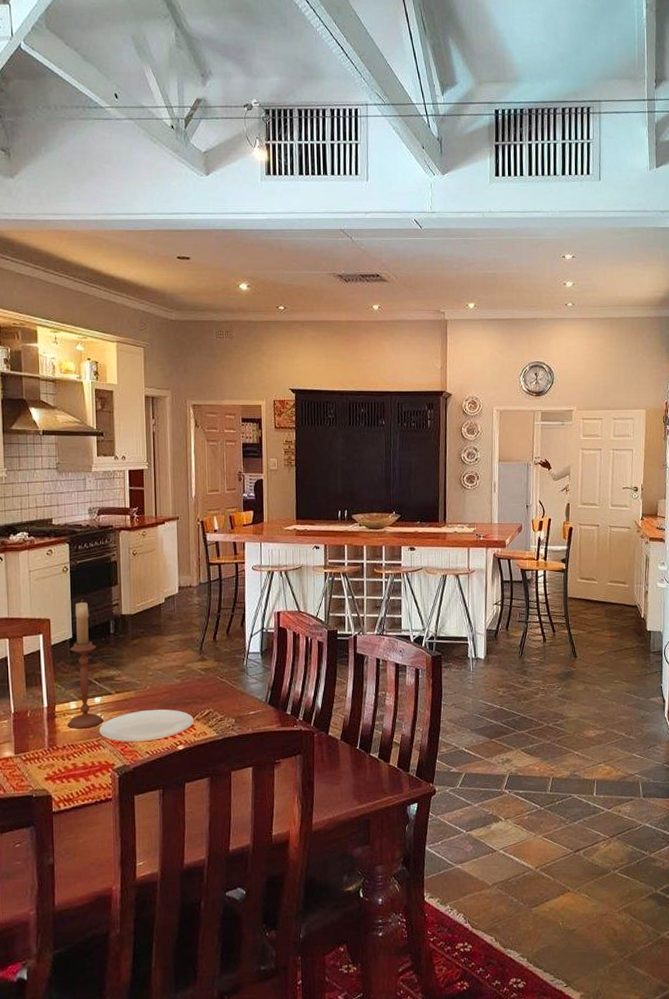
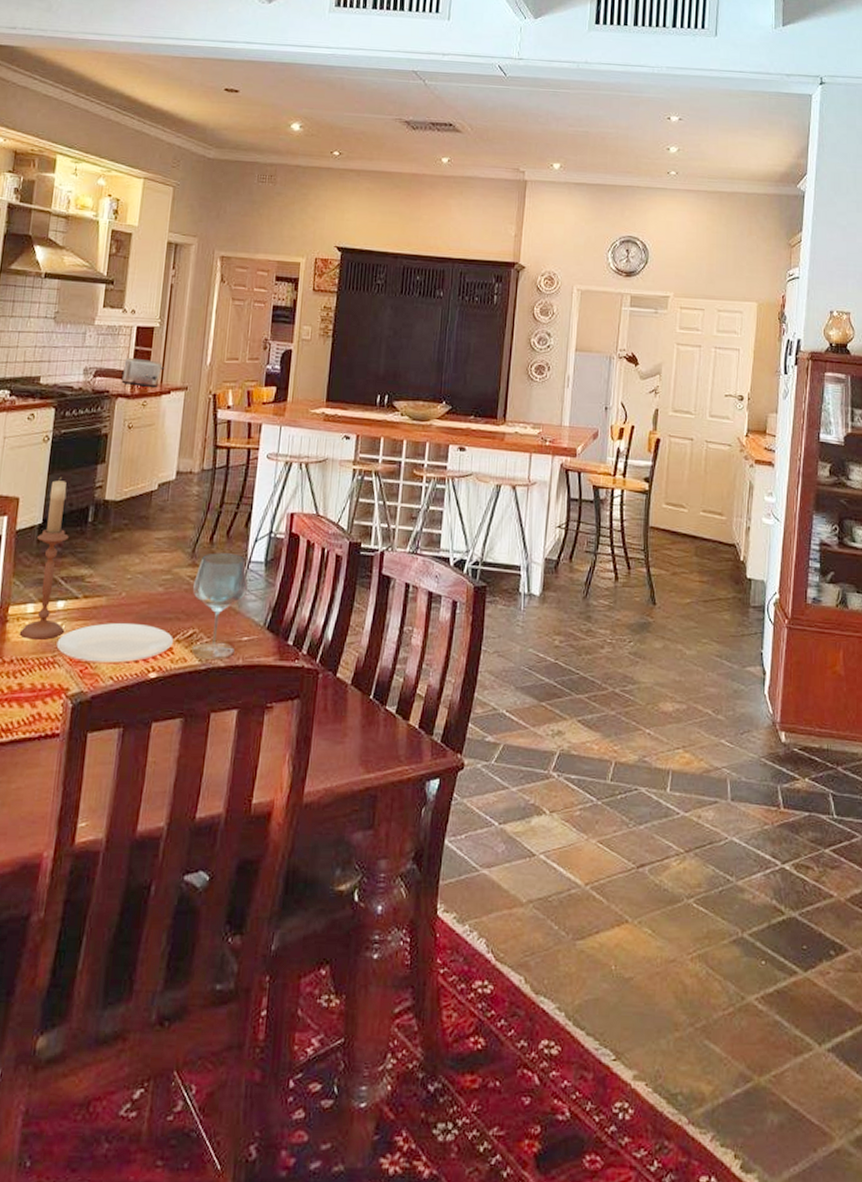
toaster: none [121,496,157,521] -> present [121,357,165,389]
wine glass: none [204,648,249,732] -> present [190,553,248,661]

